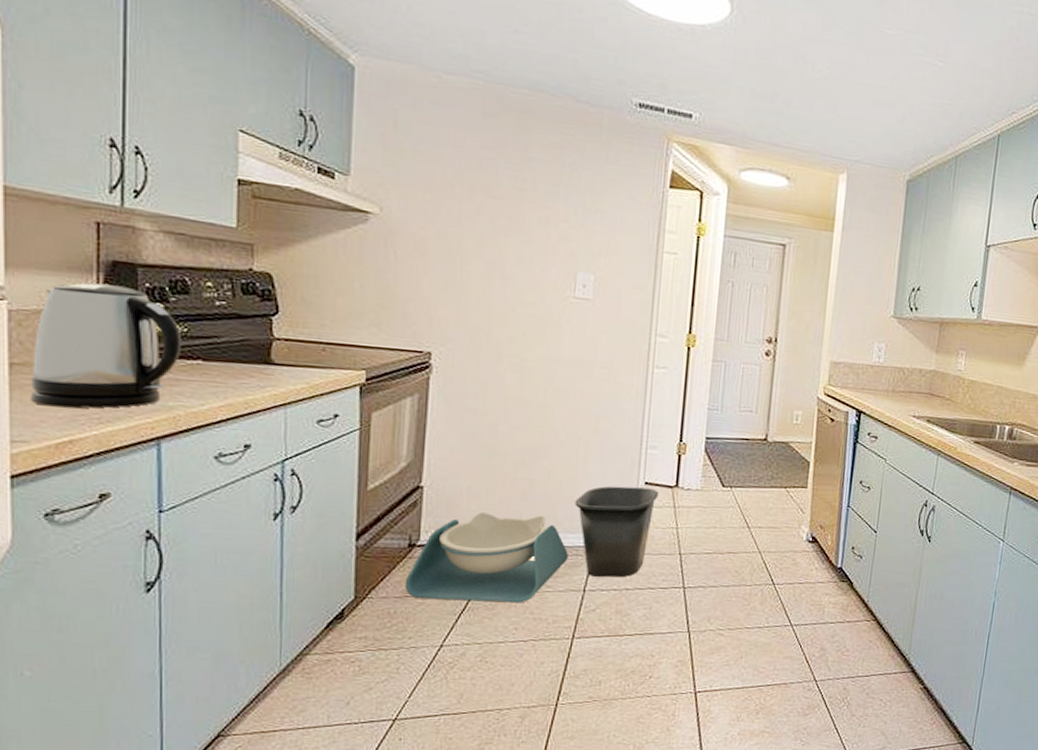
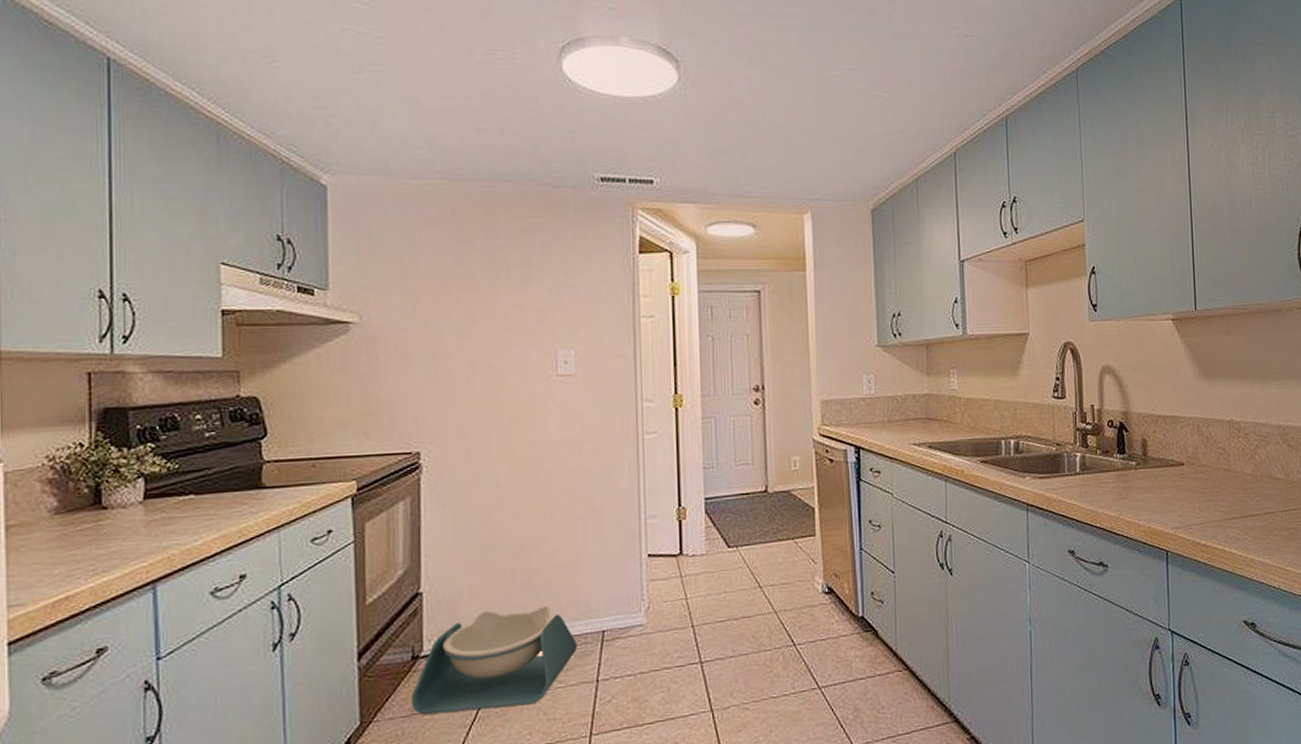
kettle: present [31,282,182,409] -> none [27,431,174,565]
waste bin: present [575,486,659,578] -> none [578,560,663,664]

